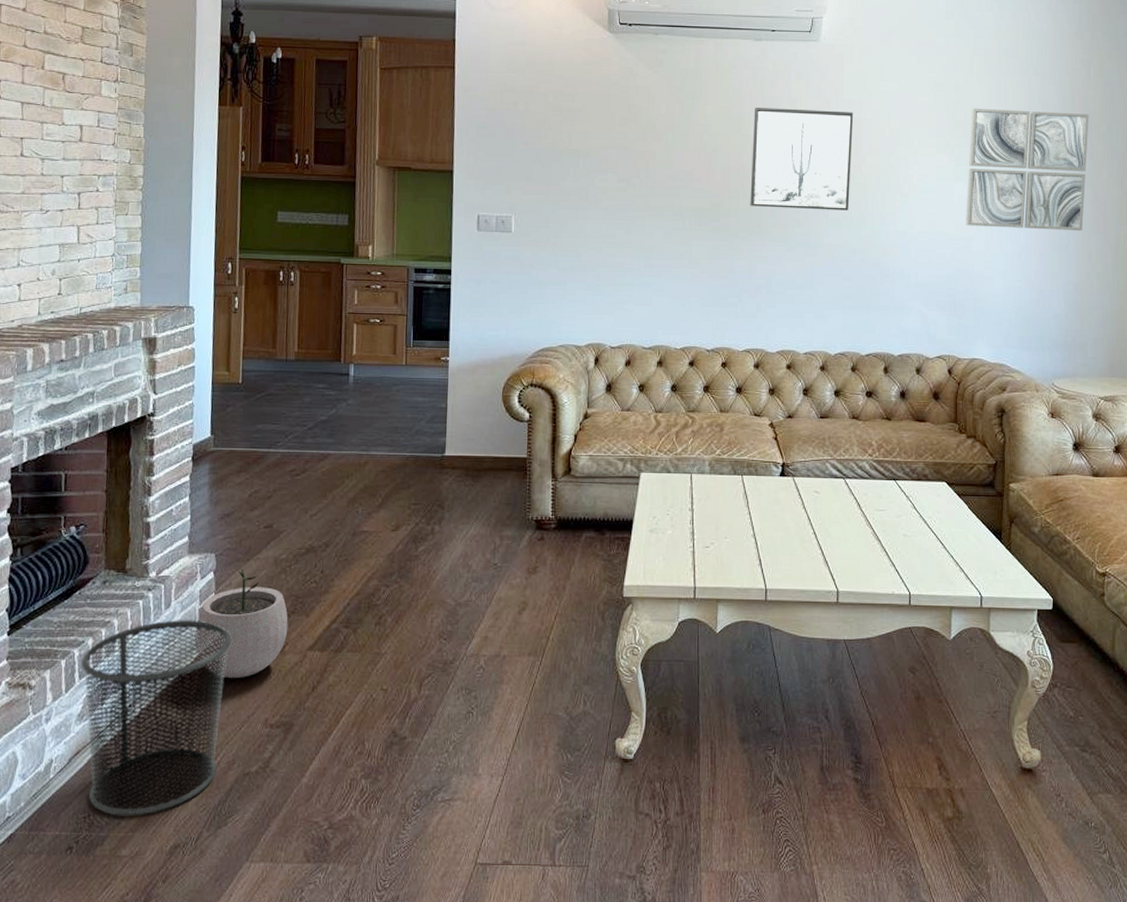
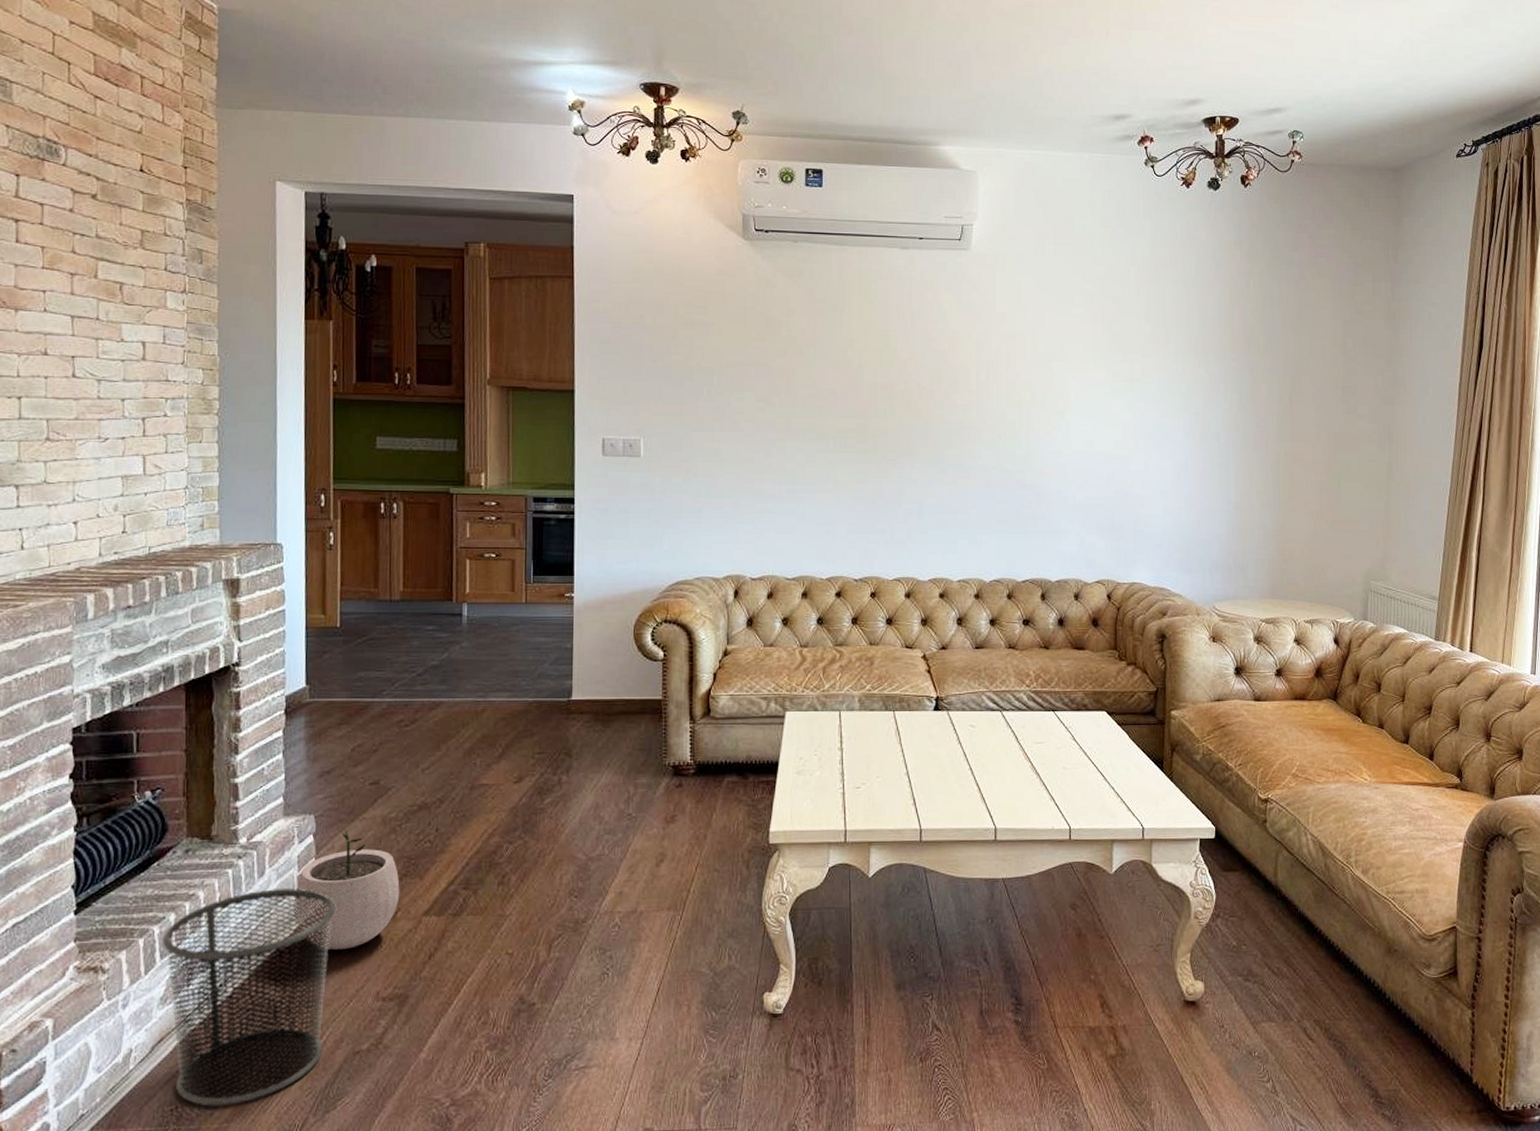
wall art: present [750,107,854,211] -> none [898,320,1007,430]
wall art: present [966,108,1089,231] -> none [1124,321,1249,449]

